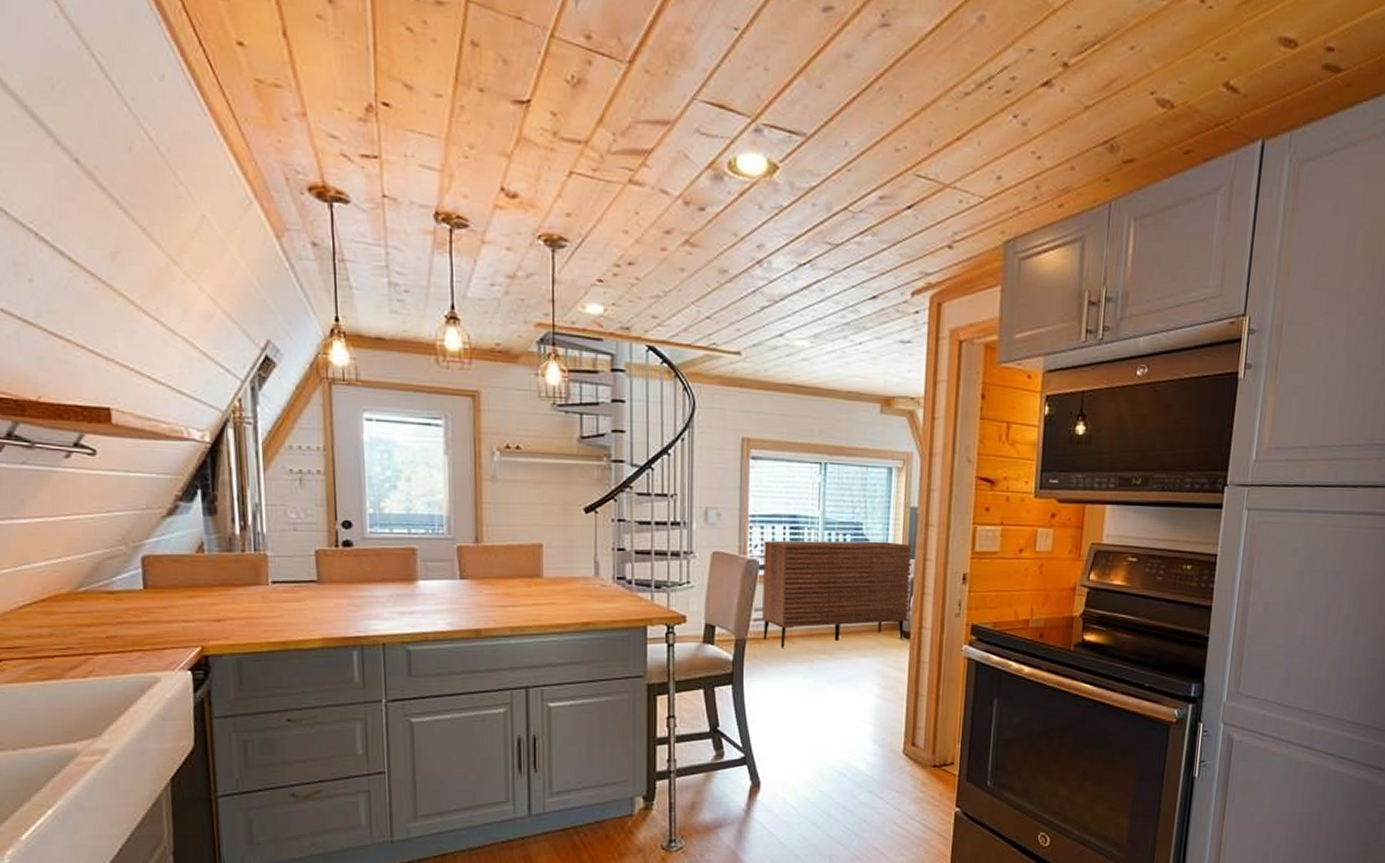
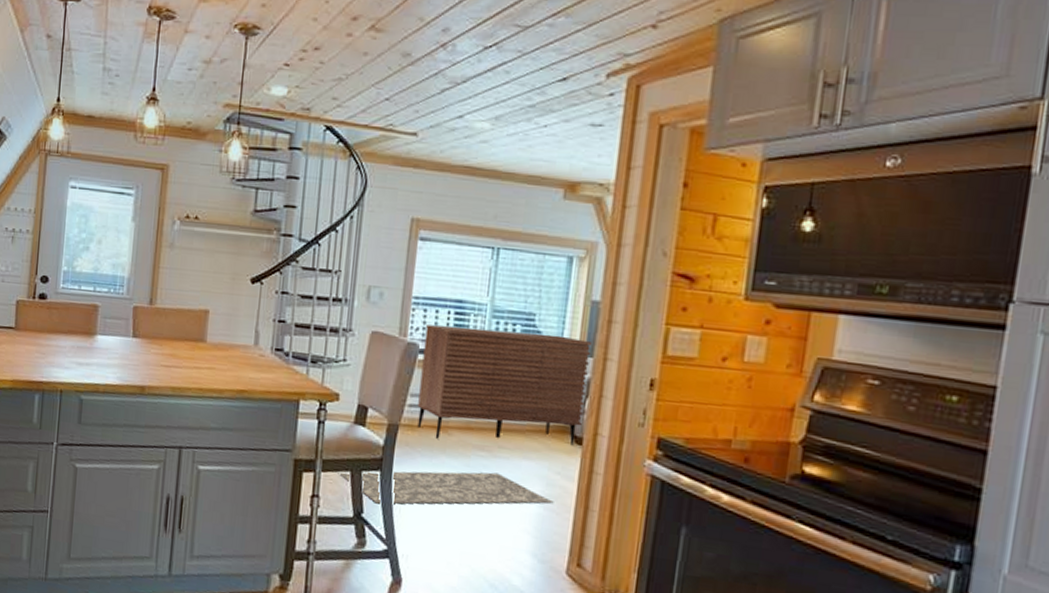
rug: none [691,673,889,716] -> present [338,470,554,505]

